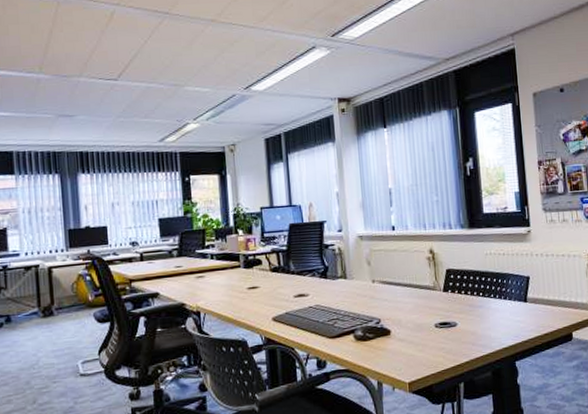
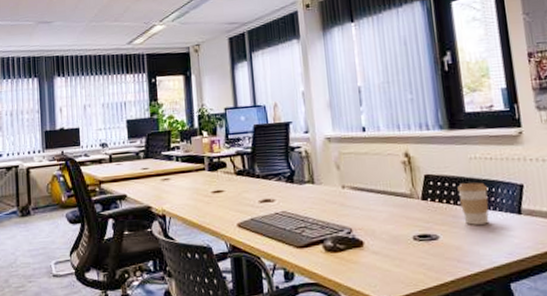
coffee cup: none [474,275,501,313] -> present [457,182,489,225]

